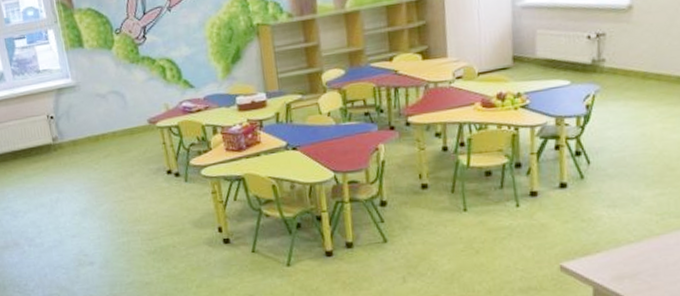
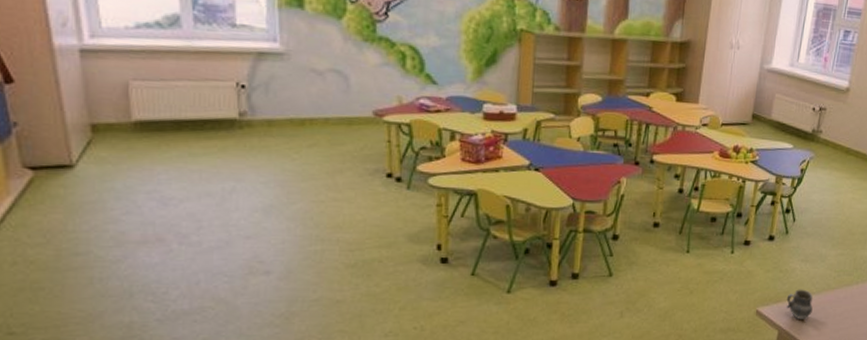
cup: none [596,238,635,273] -> present [786,289,813,319]

